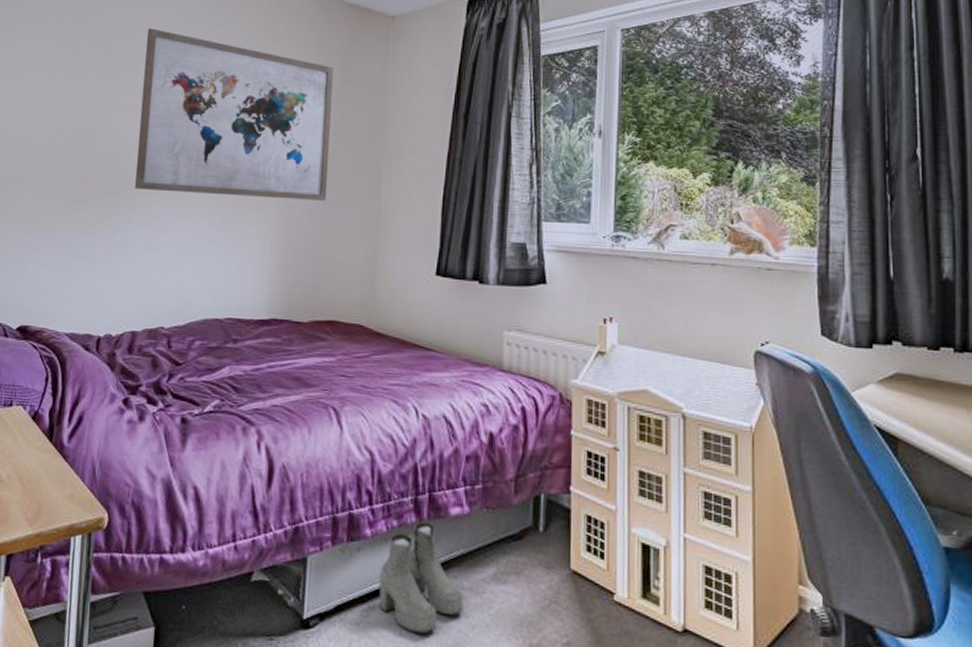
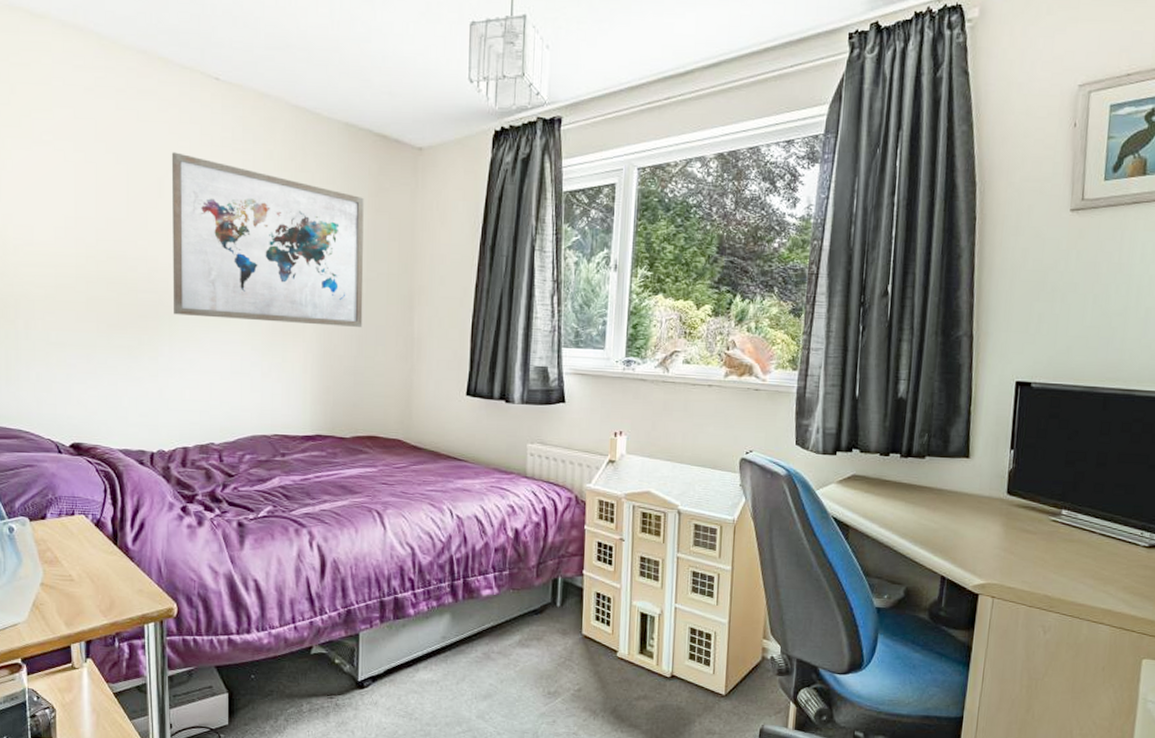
boots: present [379,521,464,634] -> none [422,602,494,688]

